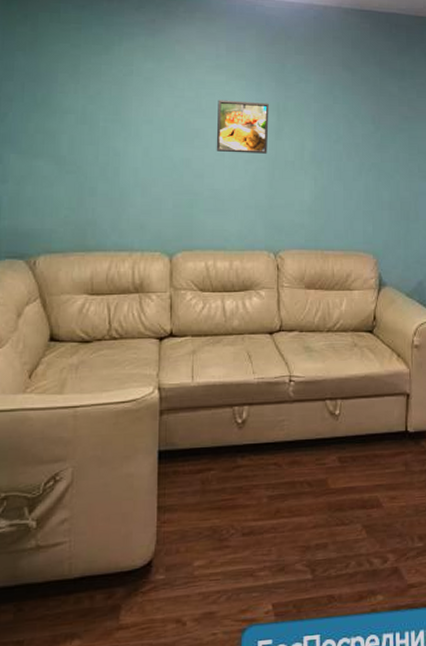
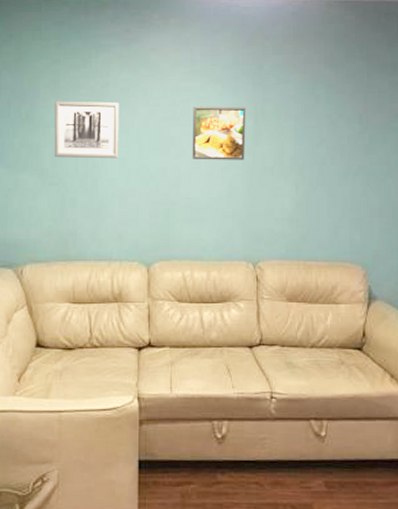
wall art: none [72,87,143,148] -> present [54,101,120,159]

